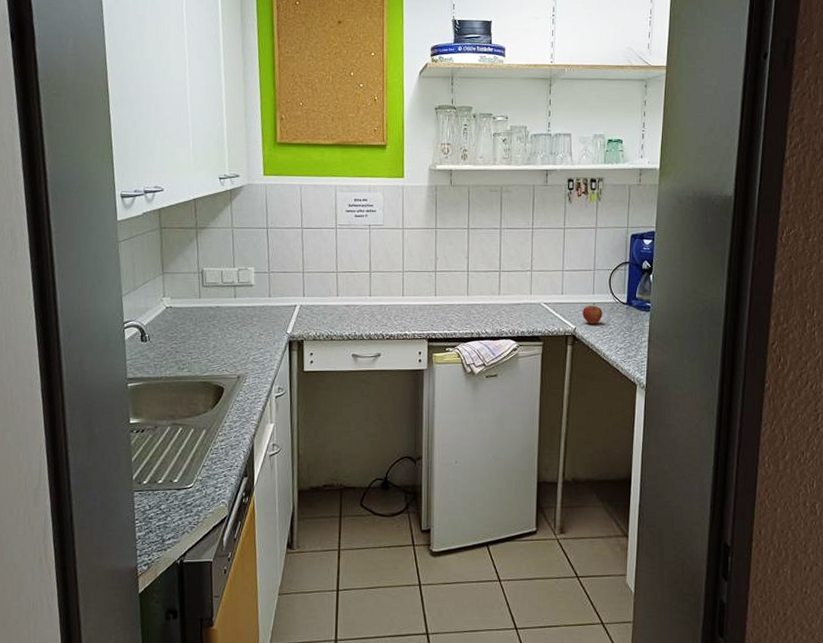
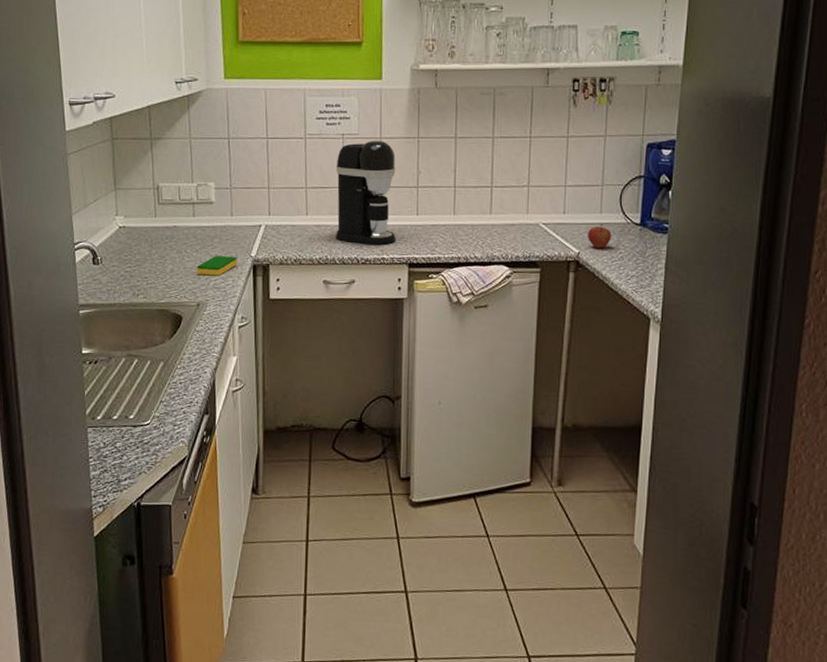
dish sponge: none [238,333,275,351] -> present [197,256,237,276]
coffee maker: none [363,230,417,323] -> present [335,140,396,246]

